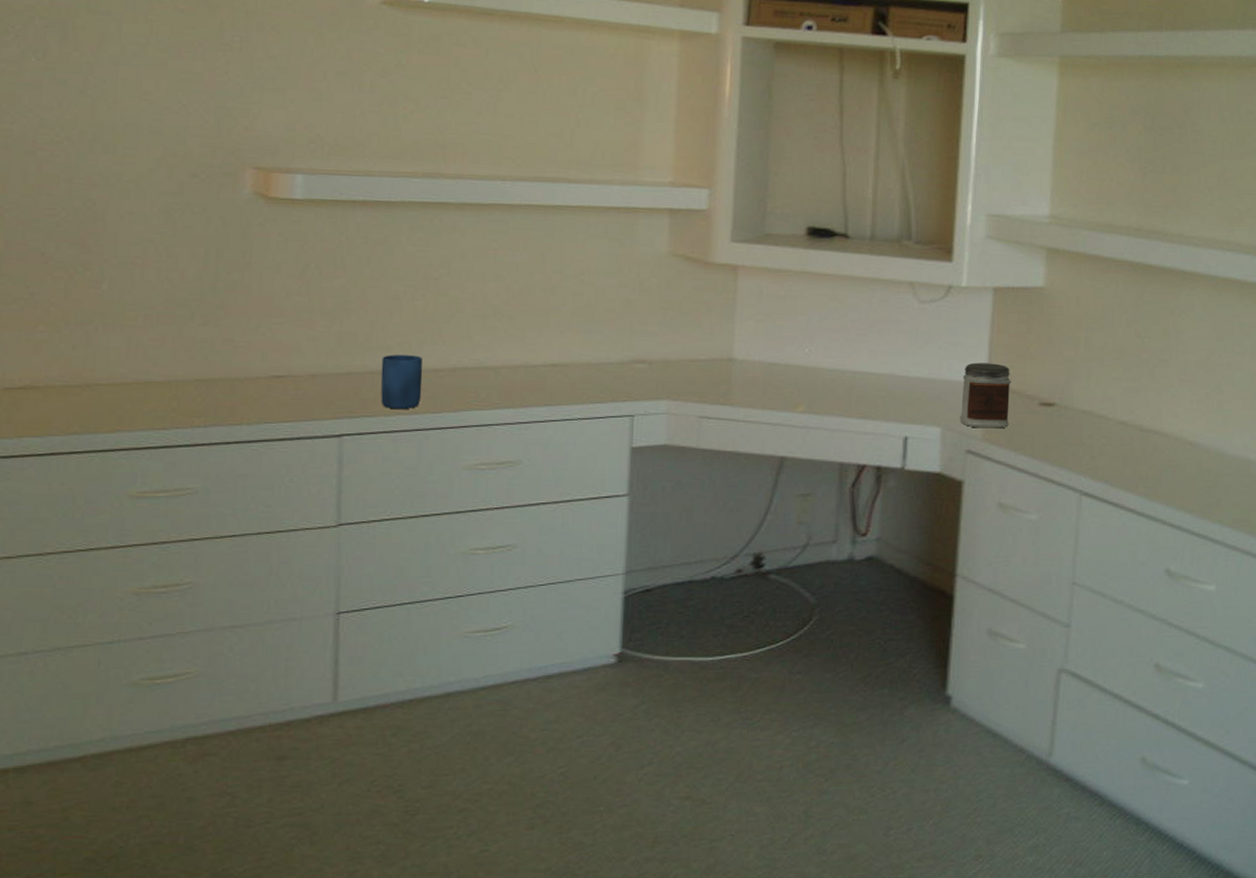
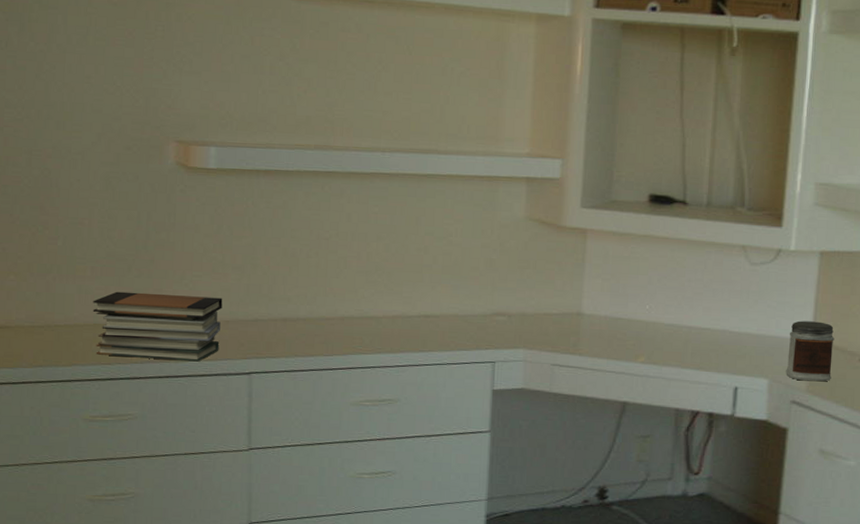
book stack: none [144,342,309,424] -> present [92,291,223,362]
mug: present [380,355,423,410] -> none [282,304,317,352]

